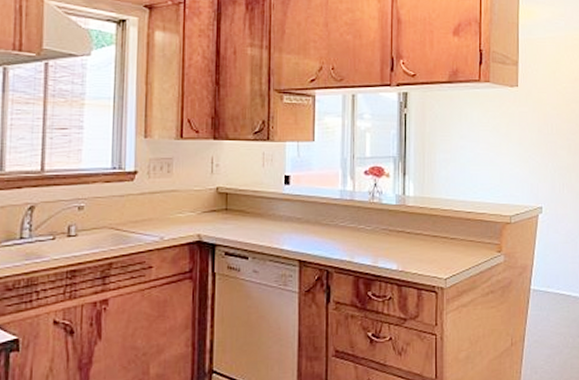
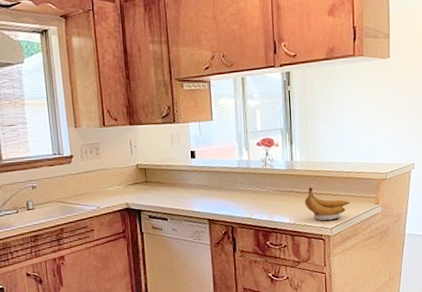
banana: none [416,228,468,269] -> present [304,187,350,221]

